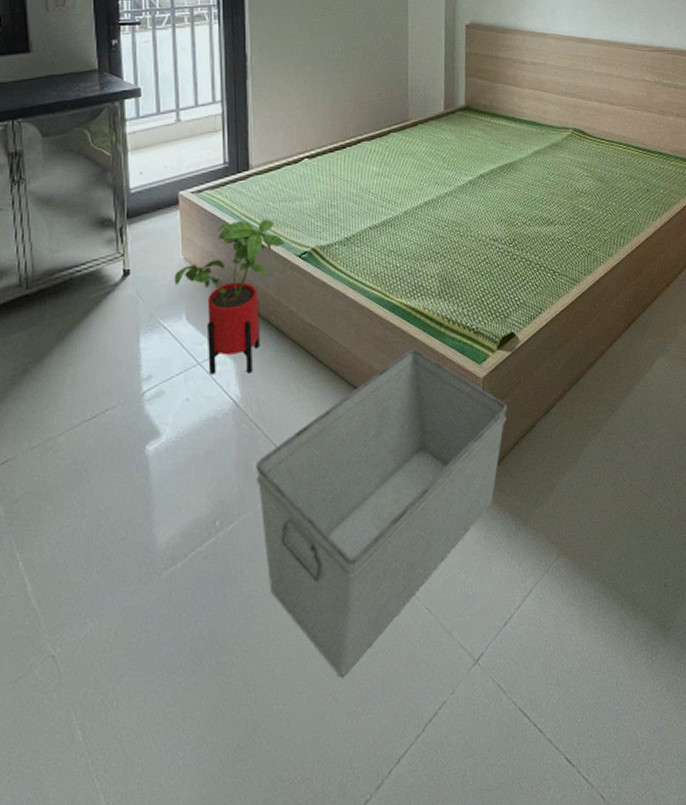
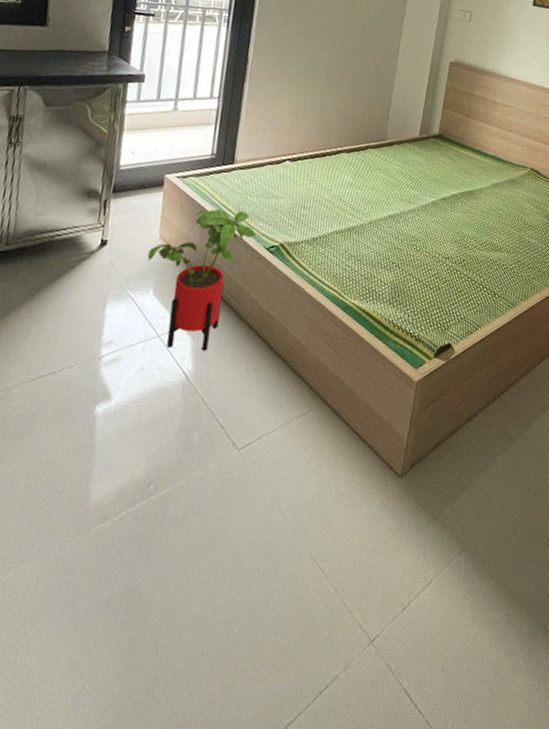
storage bin: present [256,348,507,677] -> none [190,347,435,644]

